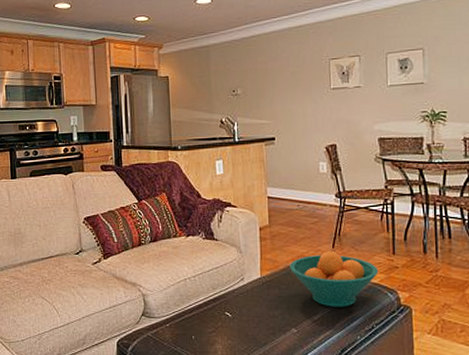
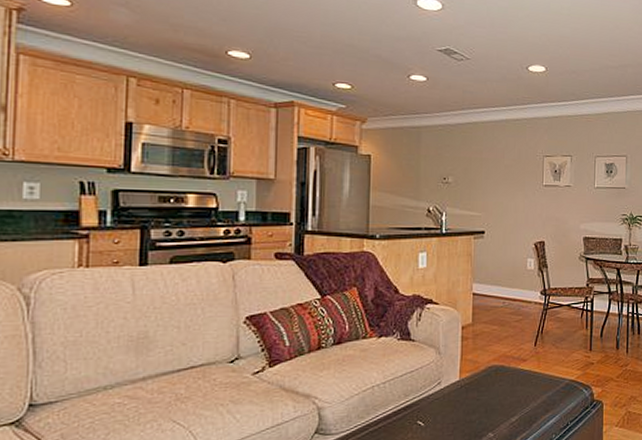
fruit bowl: present [289,251,379,307] -> none [490,349,576,407]

